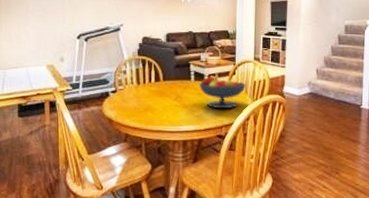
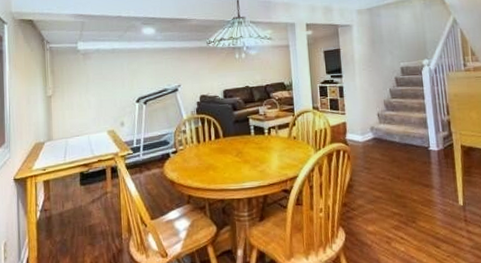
fruit bowl: present [198,76,247,108] -> none [259,128,308,162]

